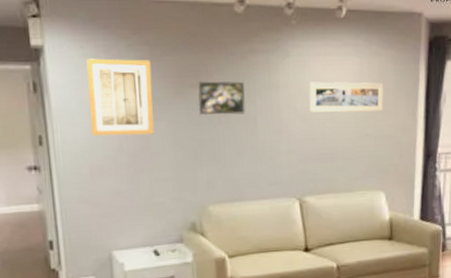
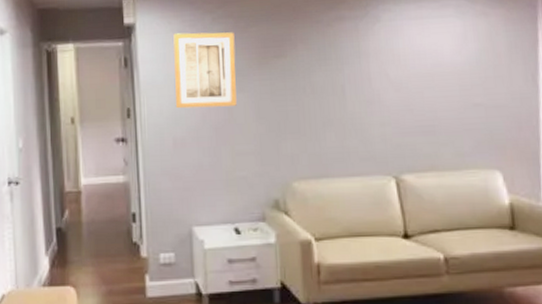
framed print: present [198,81,245,116] -> none [282,50,332,86]
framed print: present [309,81,384,113] -> none [403,45,495,81]

